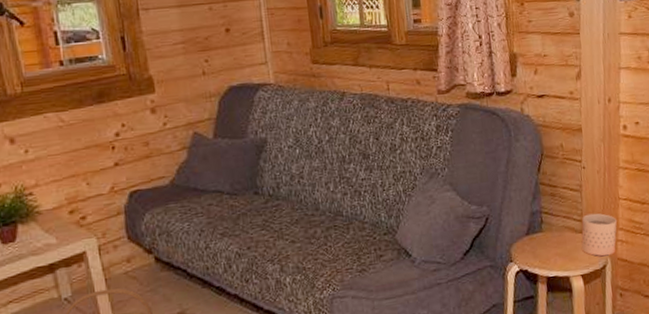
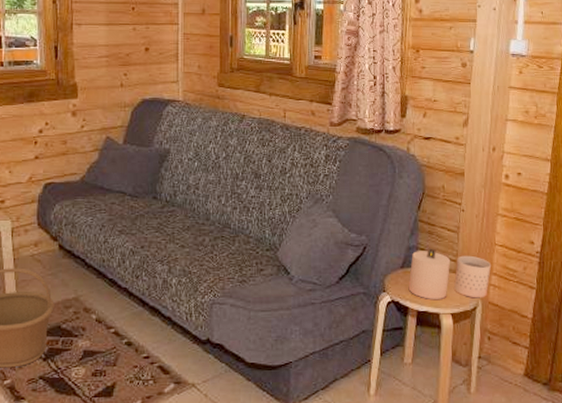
candle: none [535,209,577,264] -> present [408,247,451,299]

